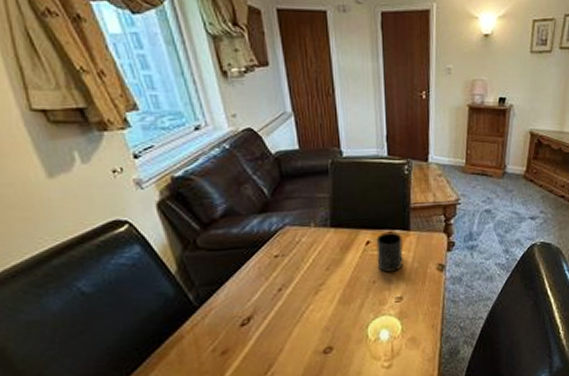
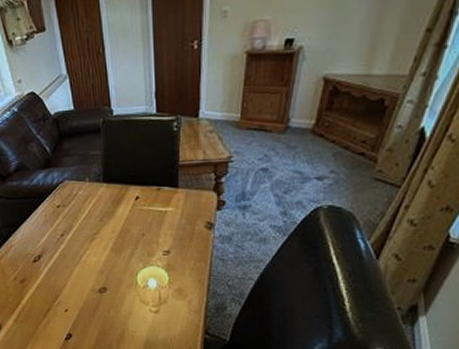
mug: present [376,231,404,272] -> none [145,188,172,227]

